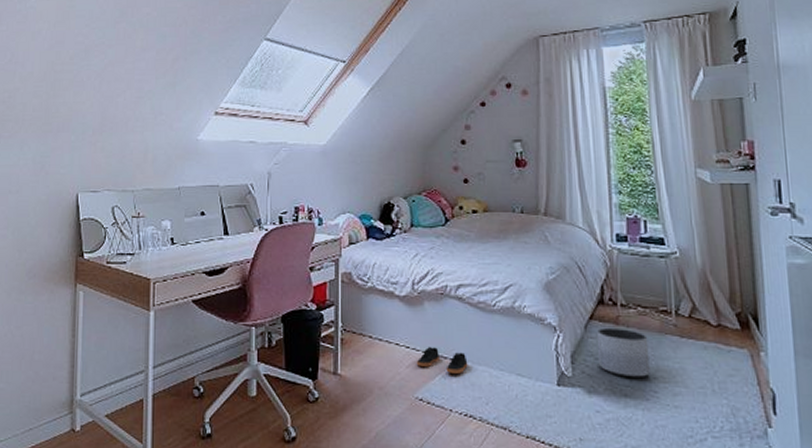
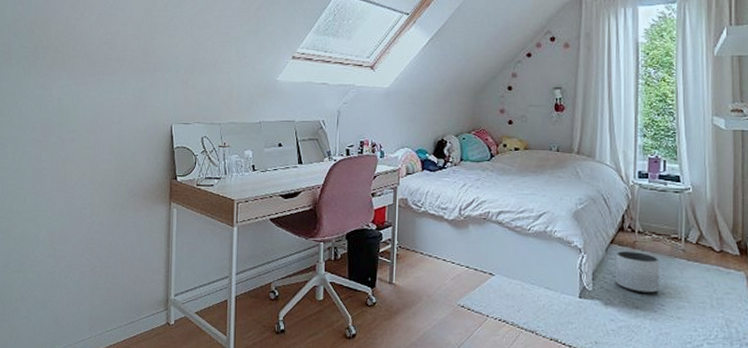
shoes: present [416,346,468,374] -> none [460,262,504,286]

